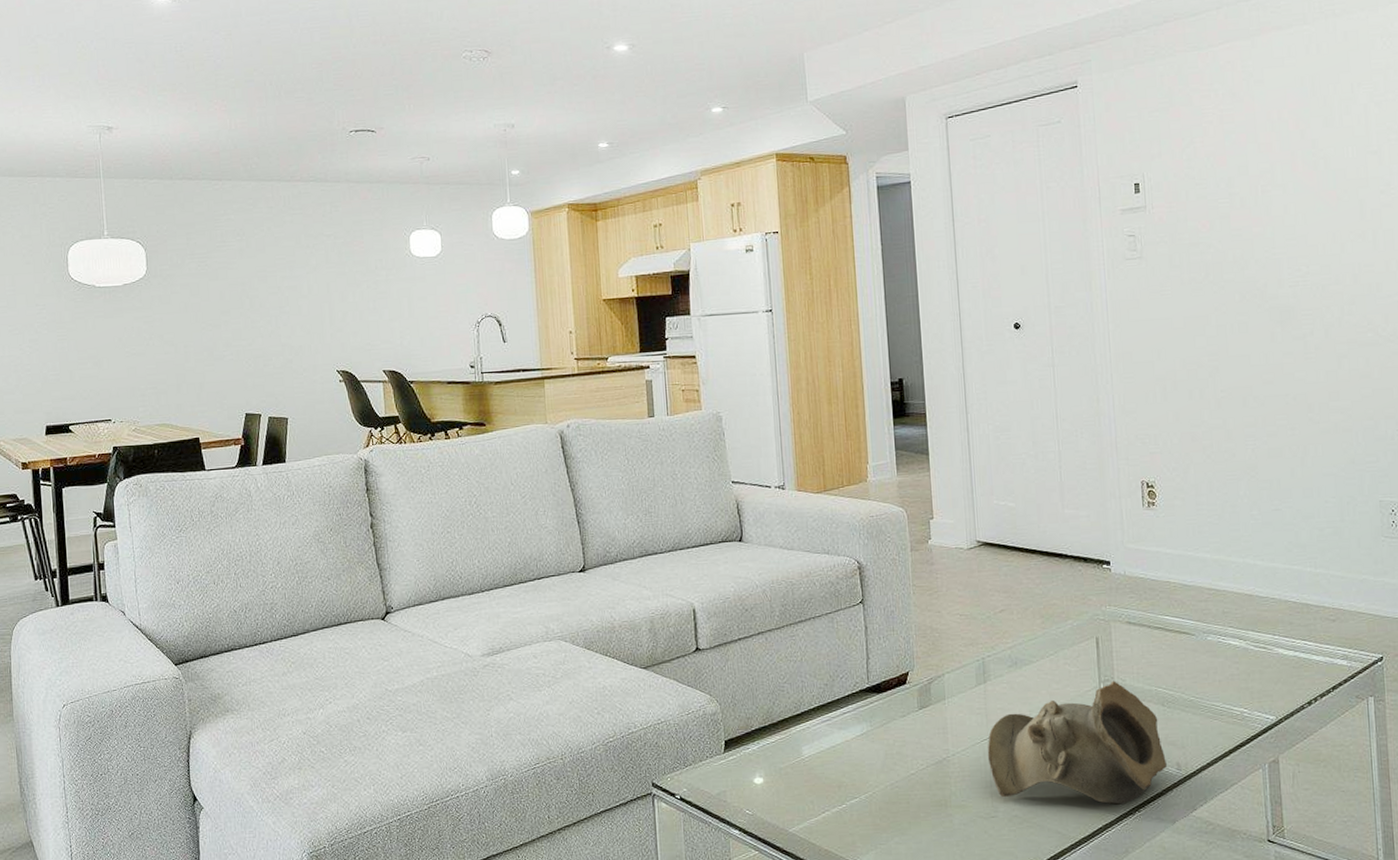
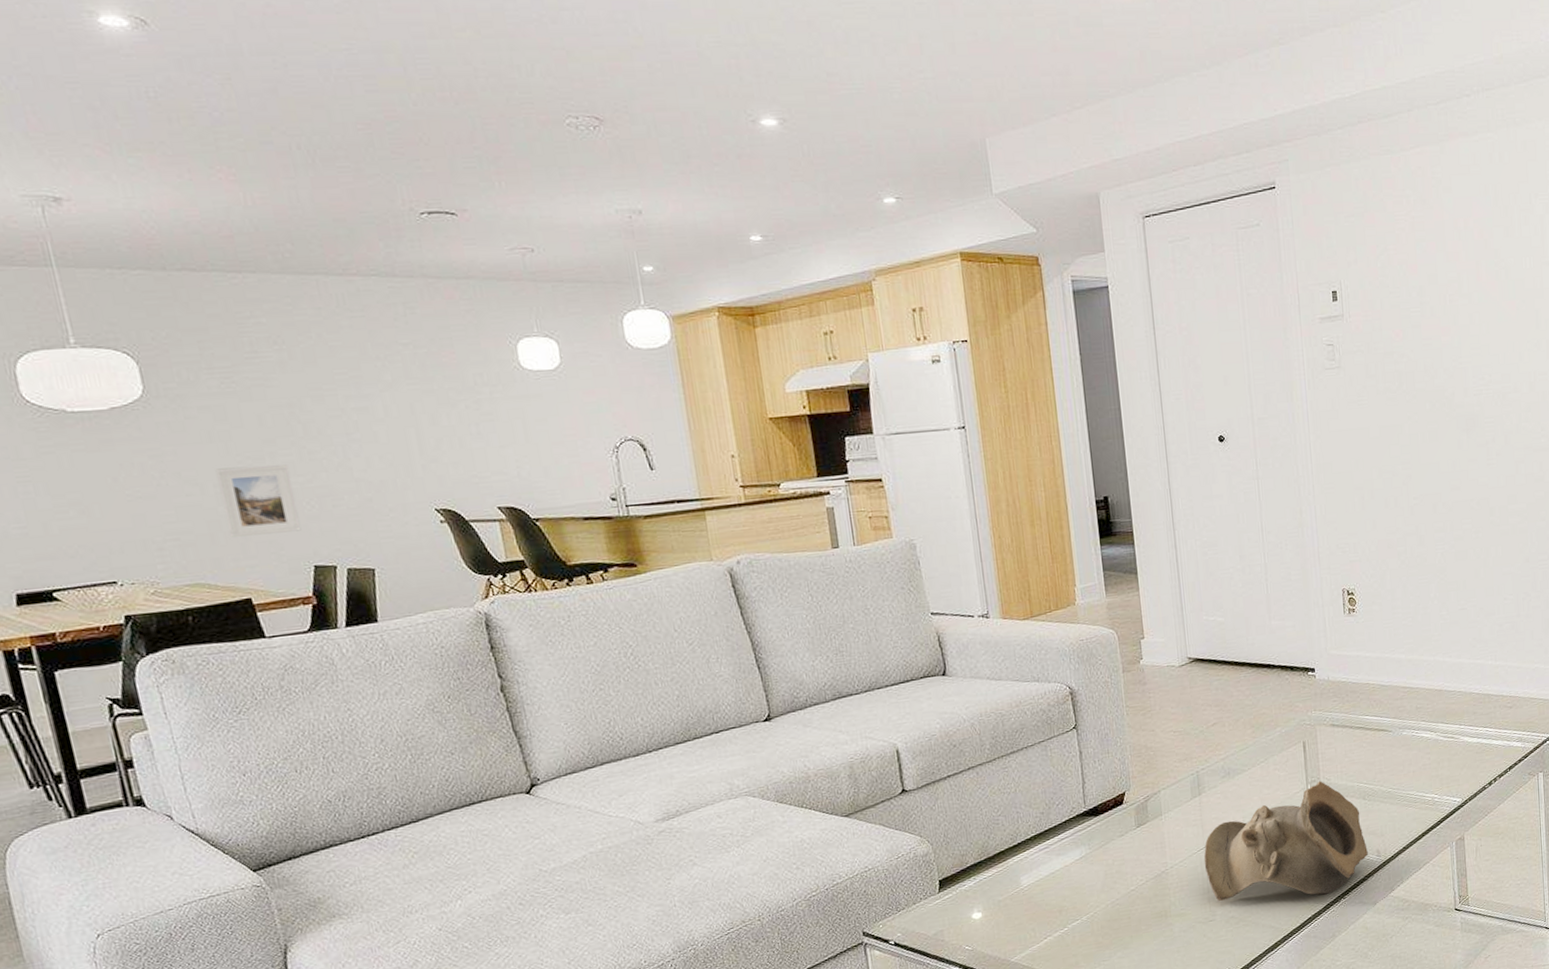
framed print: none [187,331,240,388] -> present [215,465,302,537]

